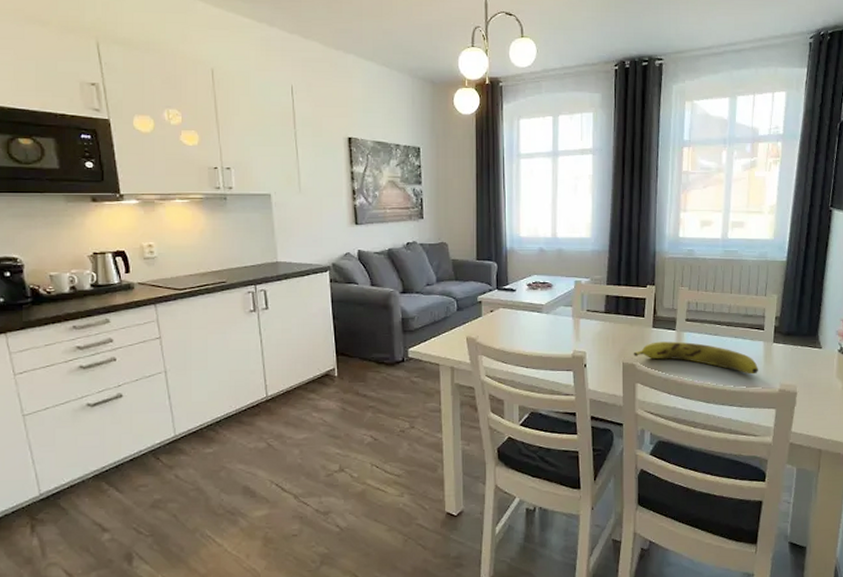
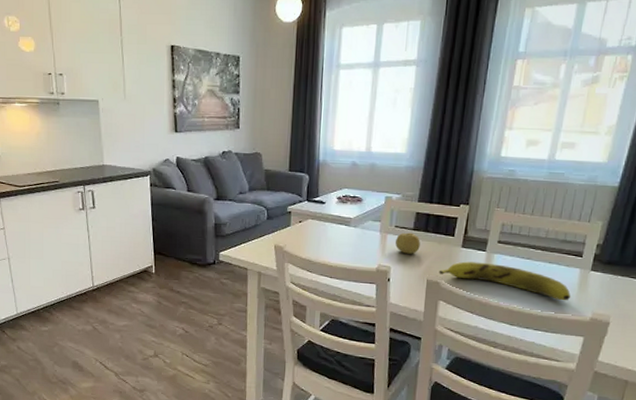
fruit: none [588,316,613,338] -> present [395,232,420,254]

